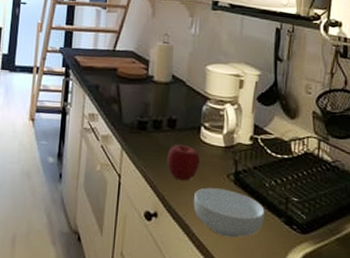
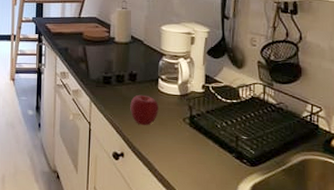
cereal bowl: present [193,187,265,238] -> none [154,130,218,172]

